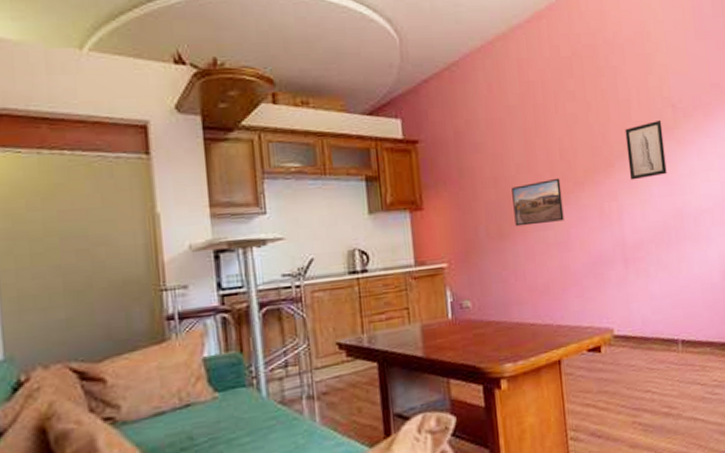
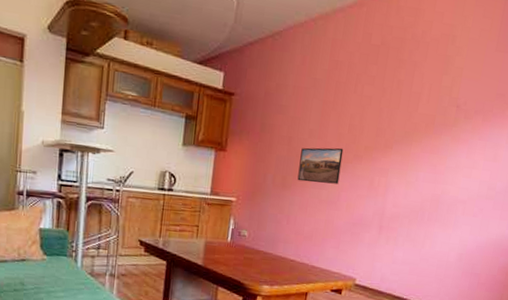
wall art: present [625,119,667,180] -> none [403,116,444,165]

